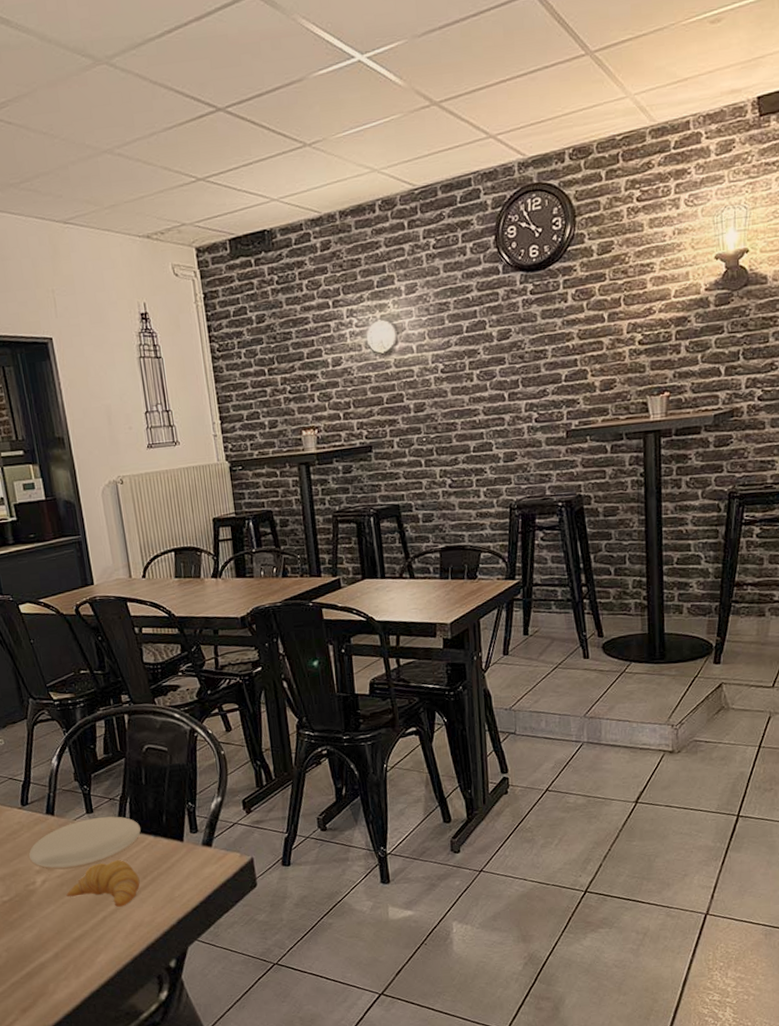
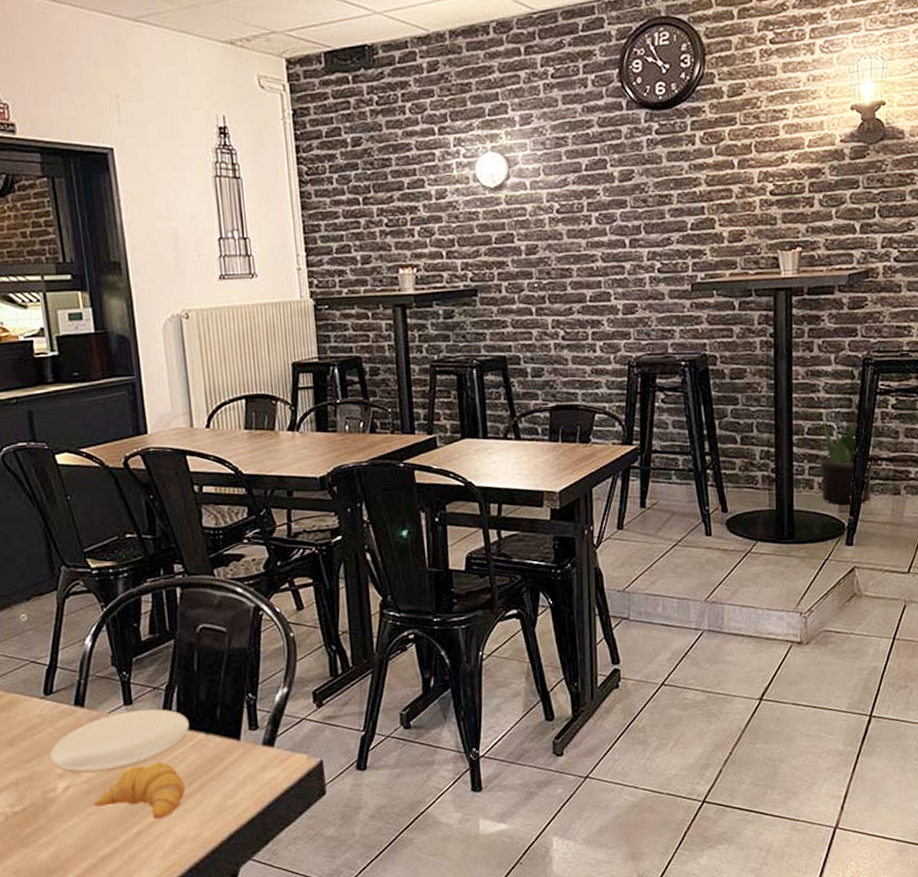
planter: none [687,550,740,628] -> present [819,419,874,506]

